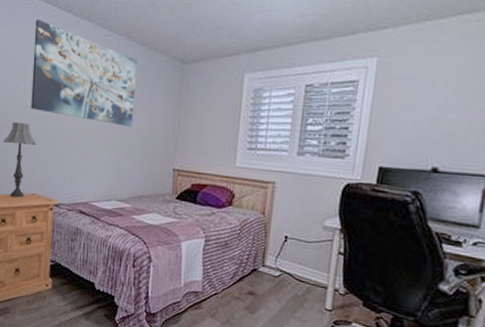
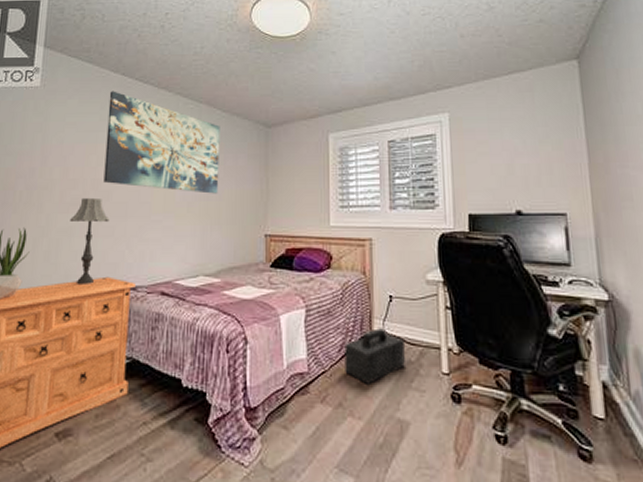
speaker: none [235,263,293,309] -> present [344,328,405,384]

